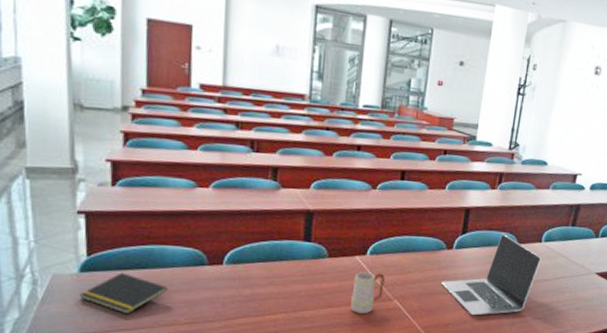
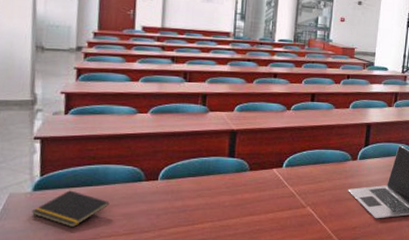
mug: present [351,272,385,315] -> none [269,183,299,221]

